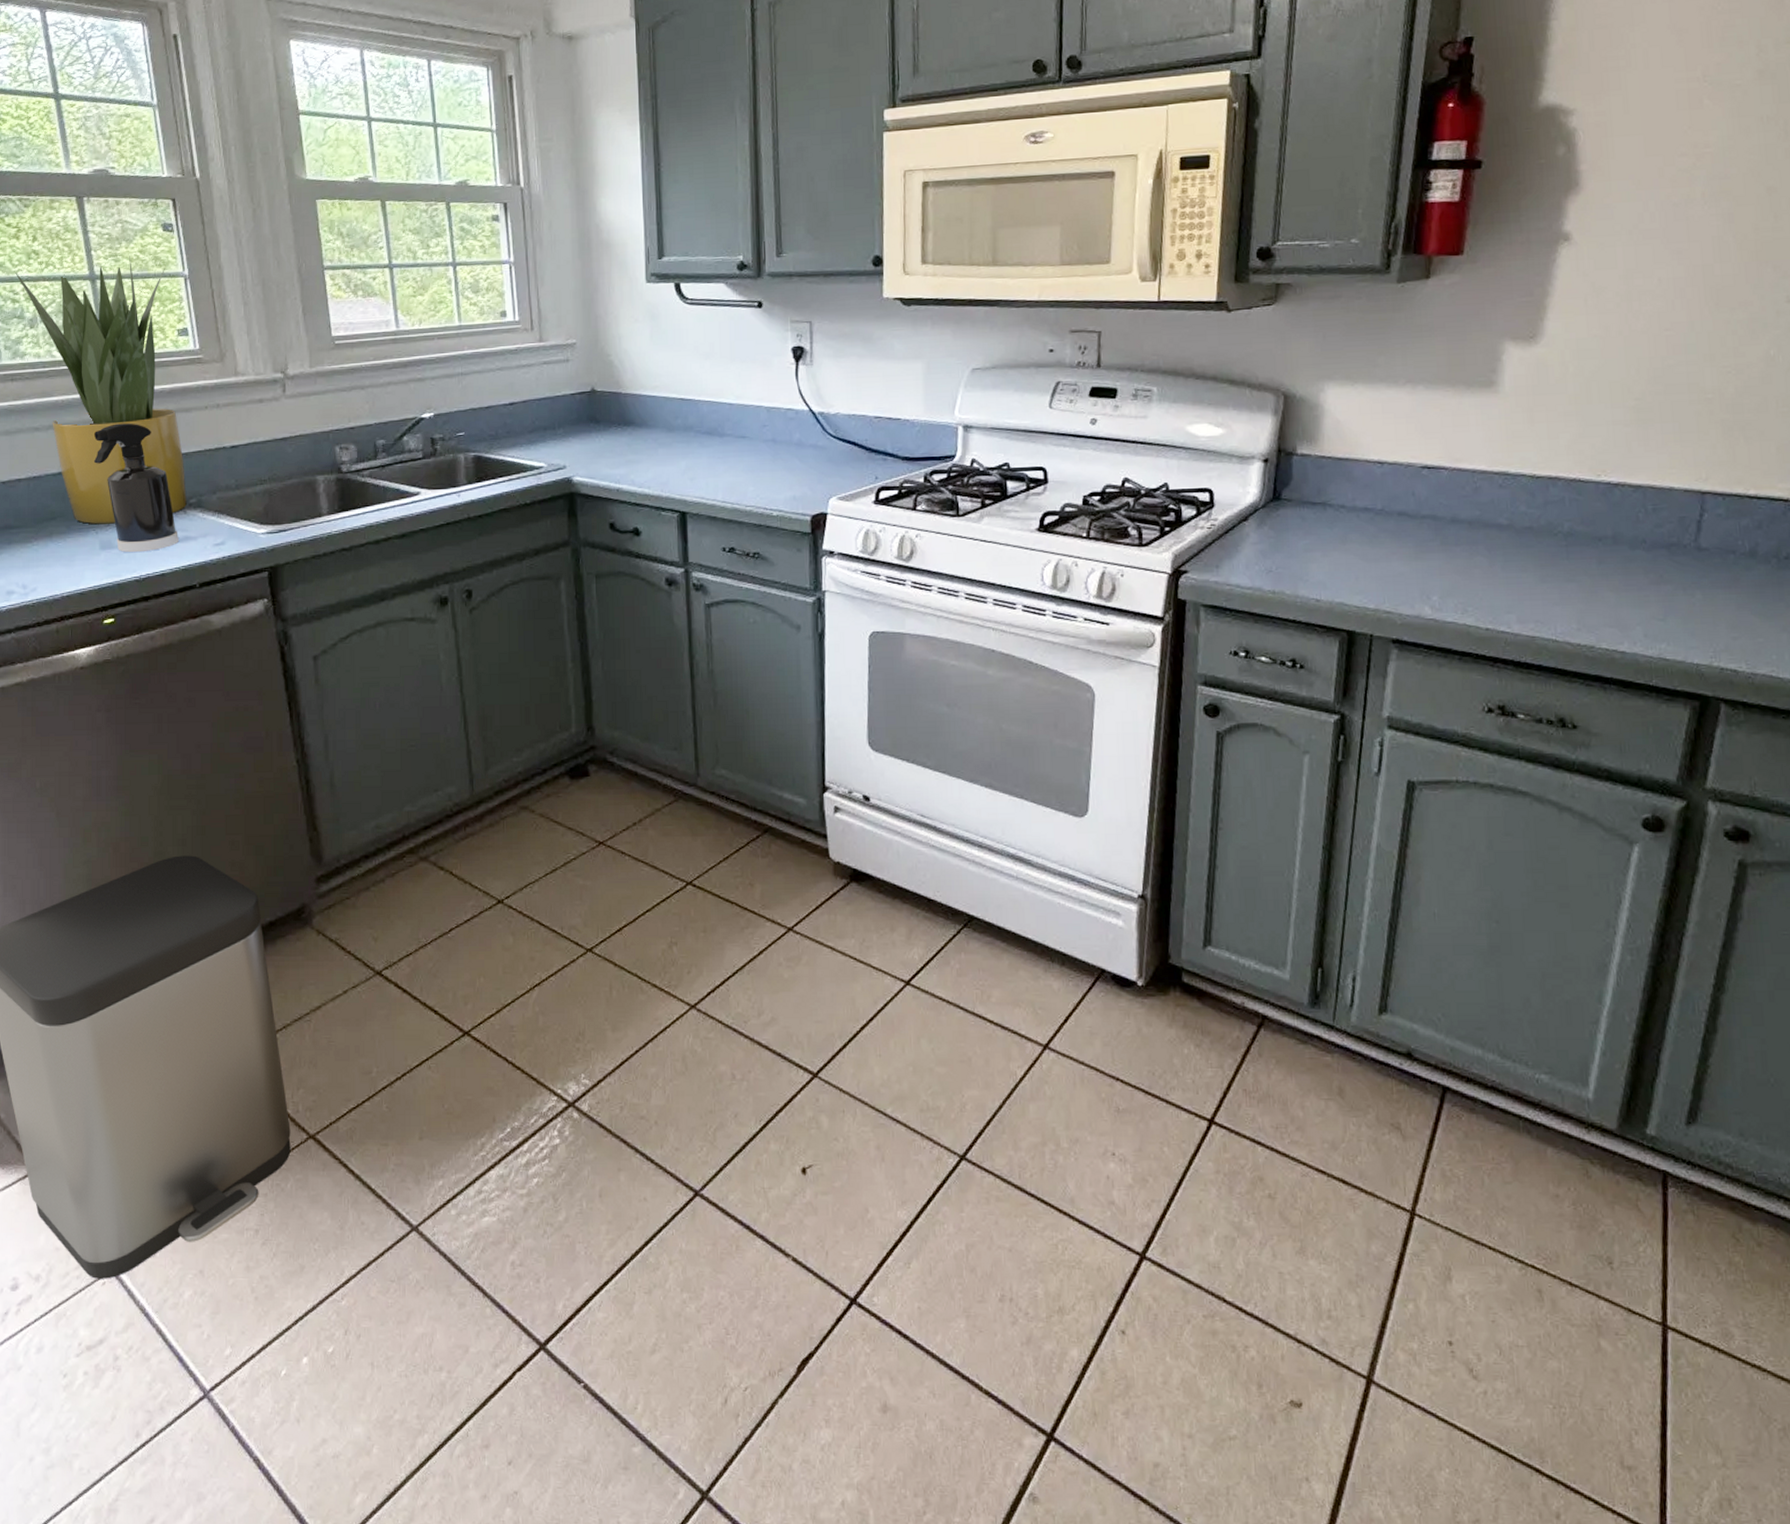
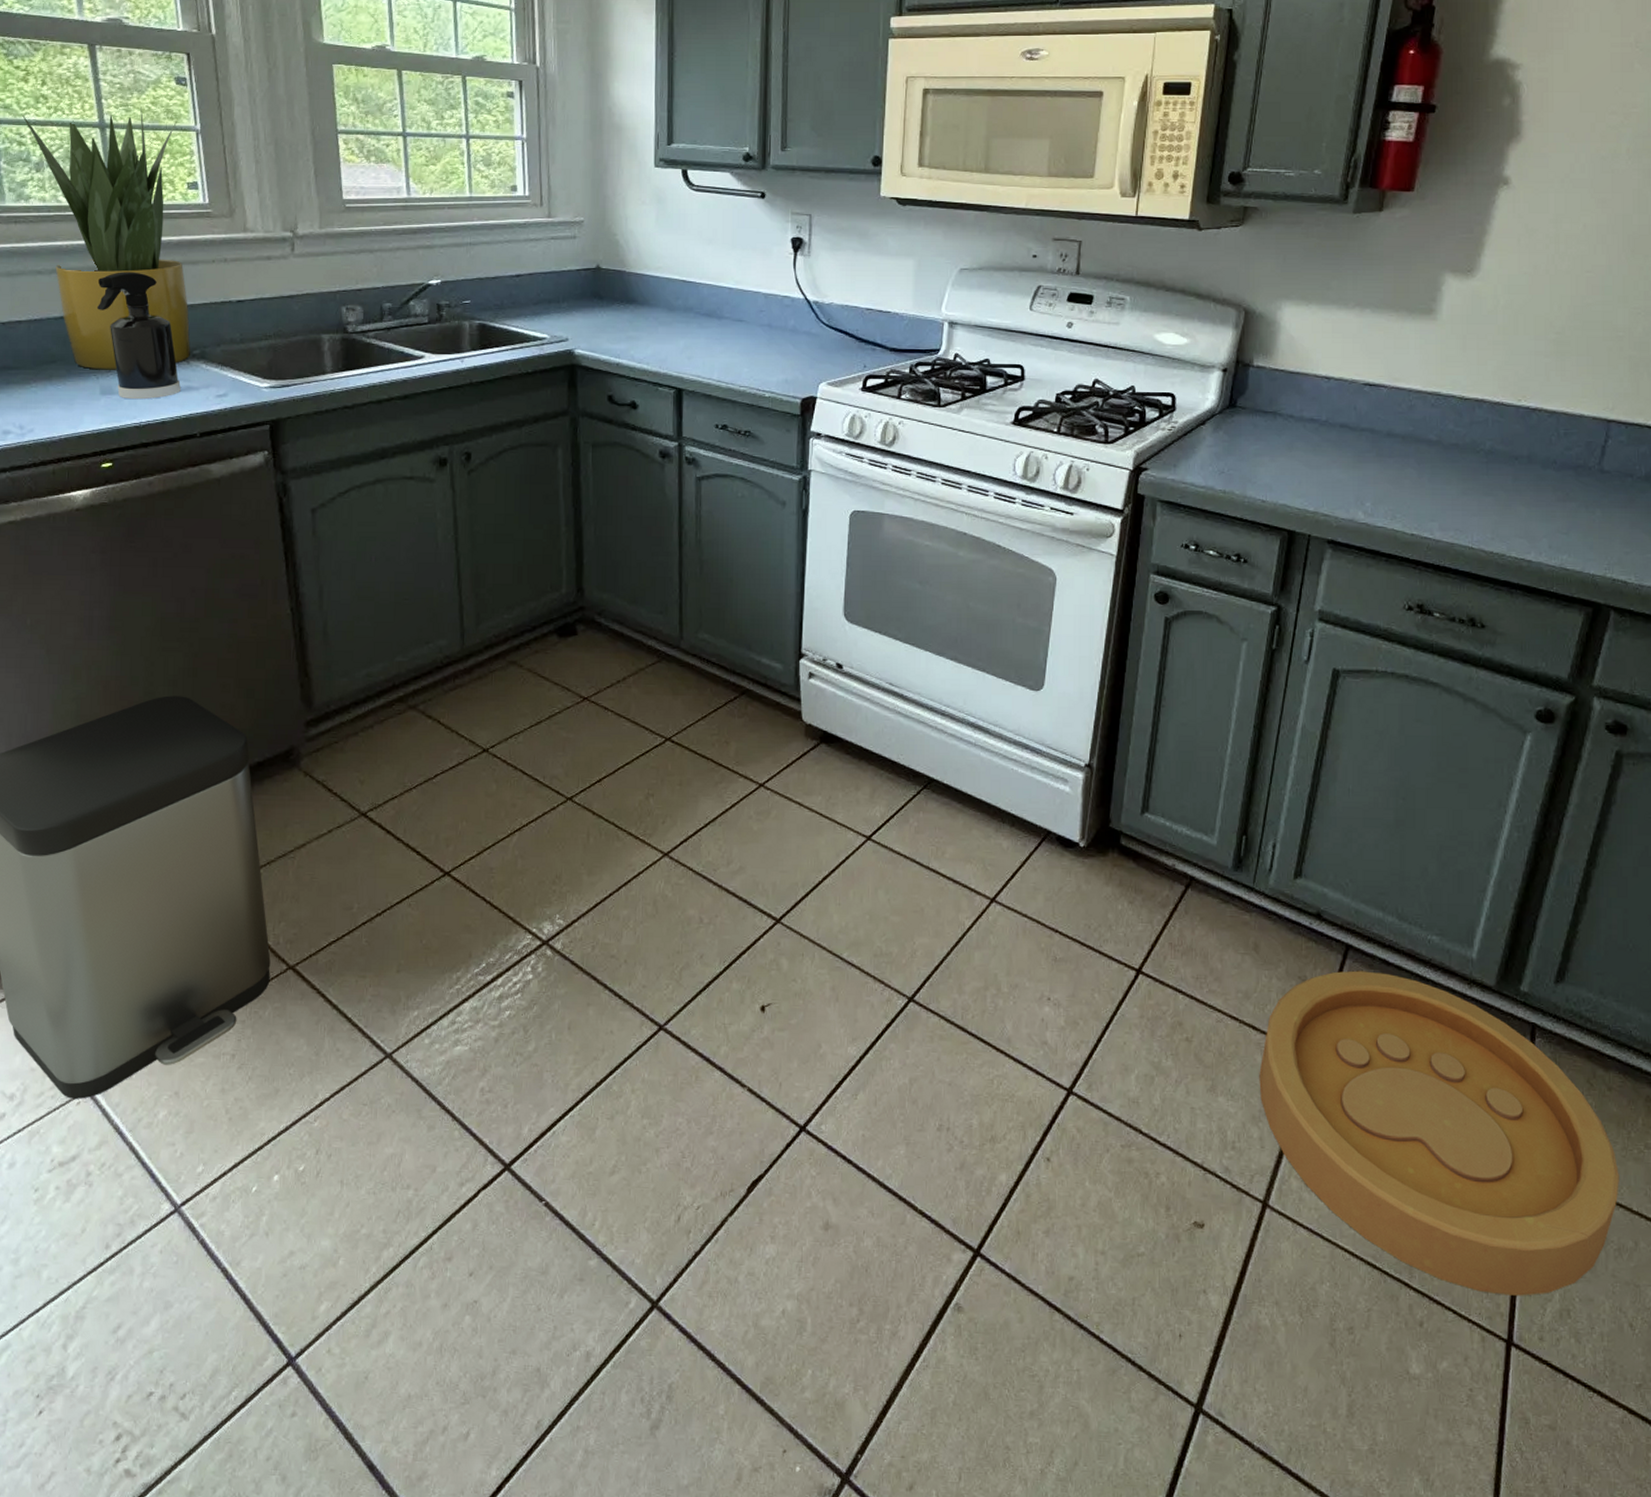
pet bowl: none [1353,1115,1779,1484] -> present [1259,970,1619,1296]

